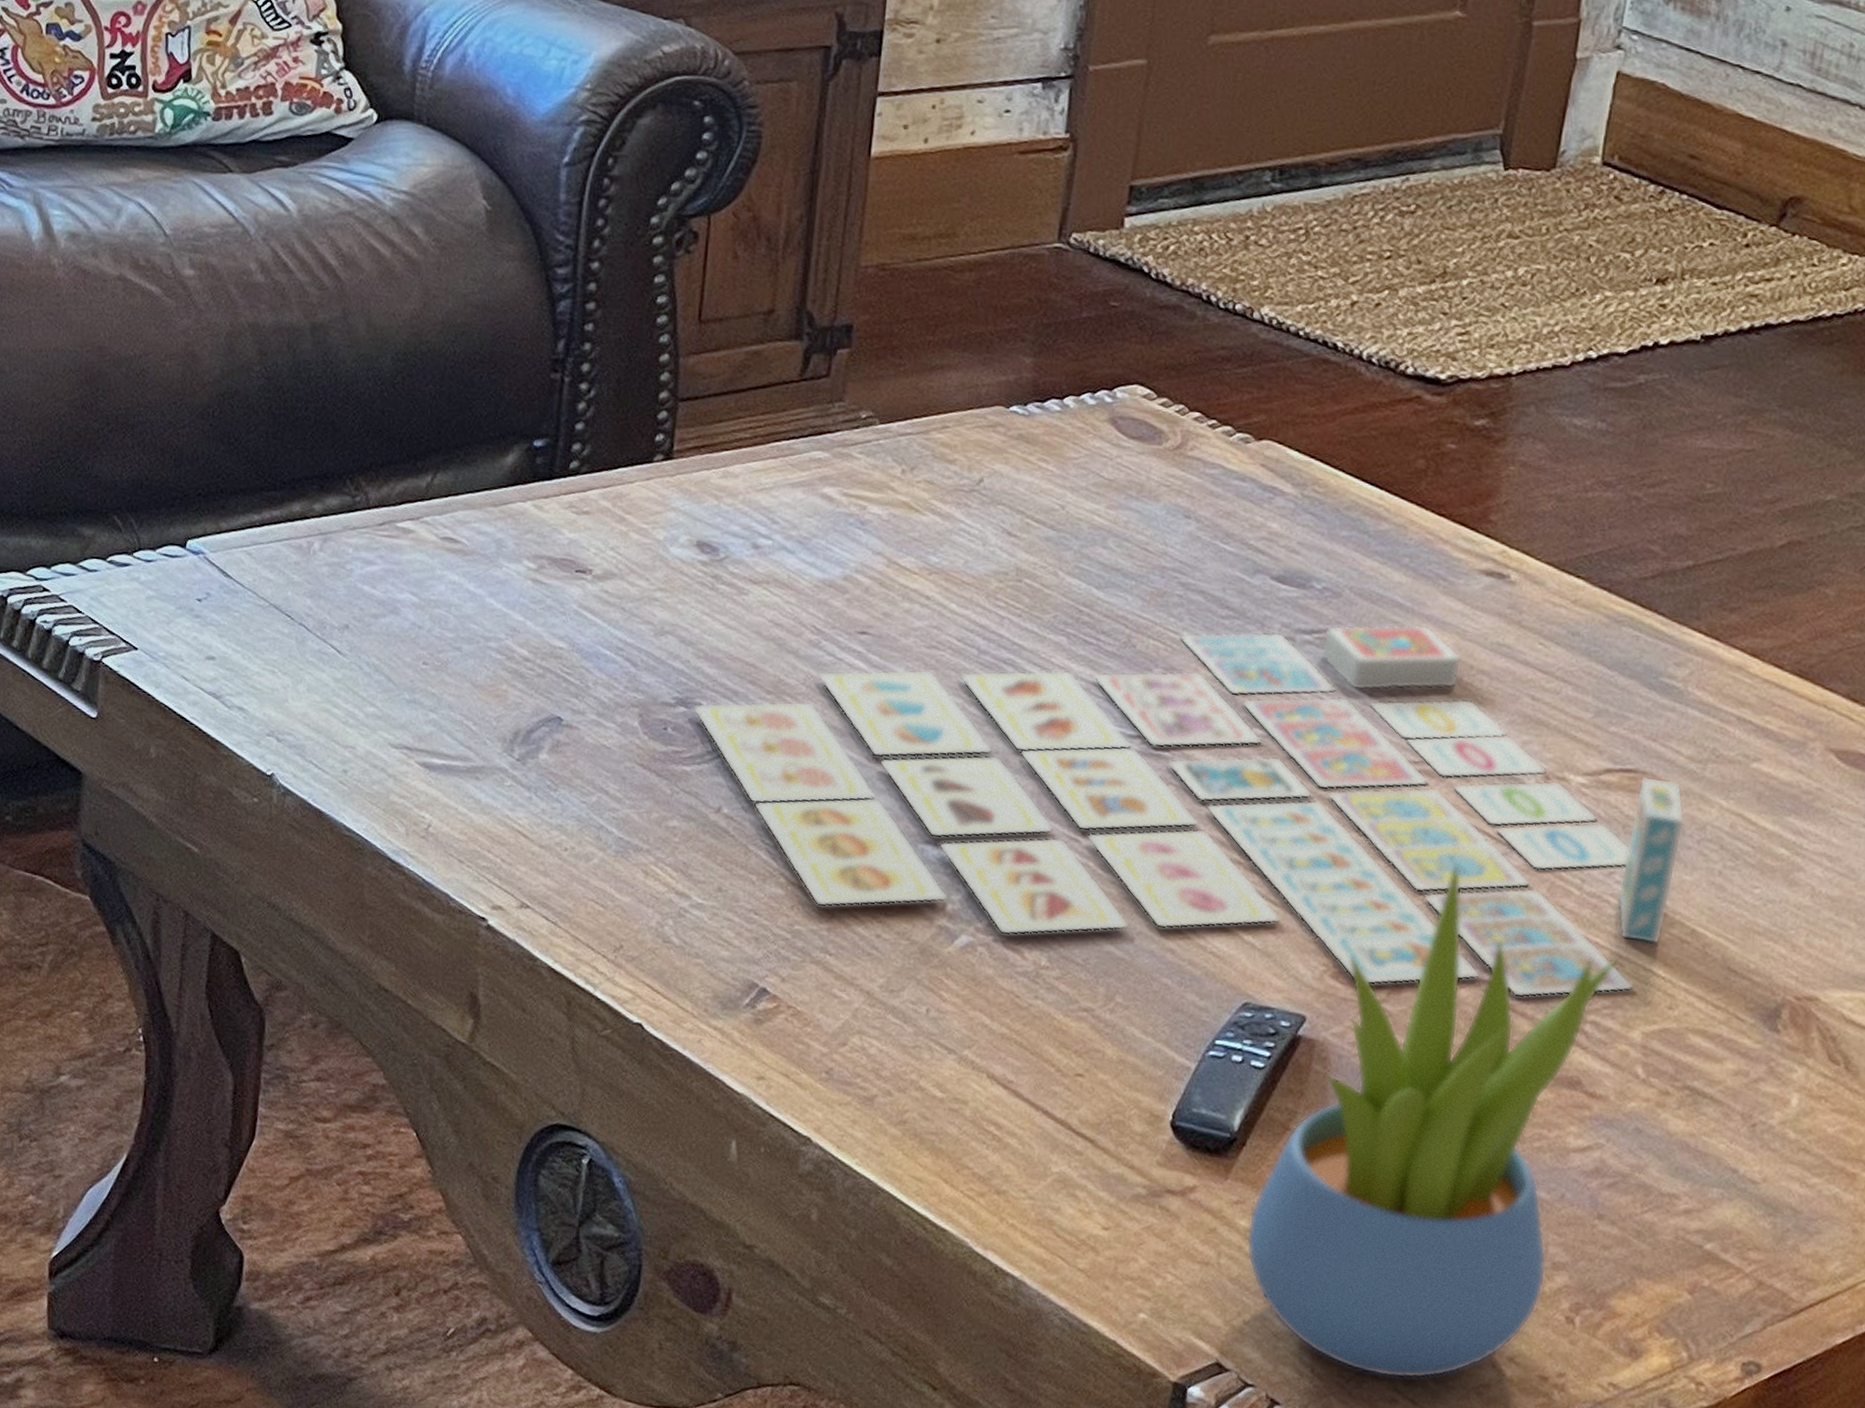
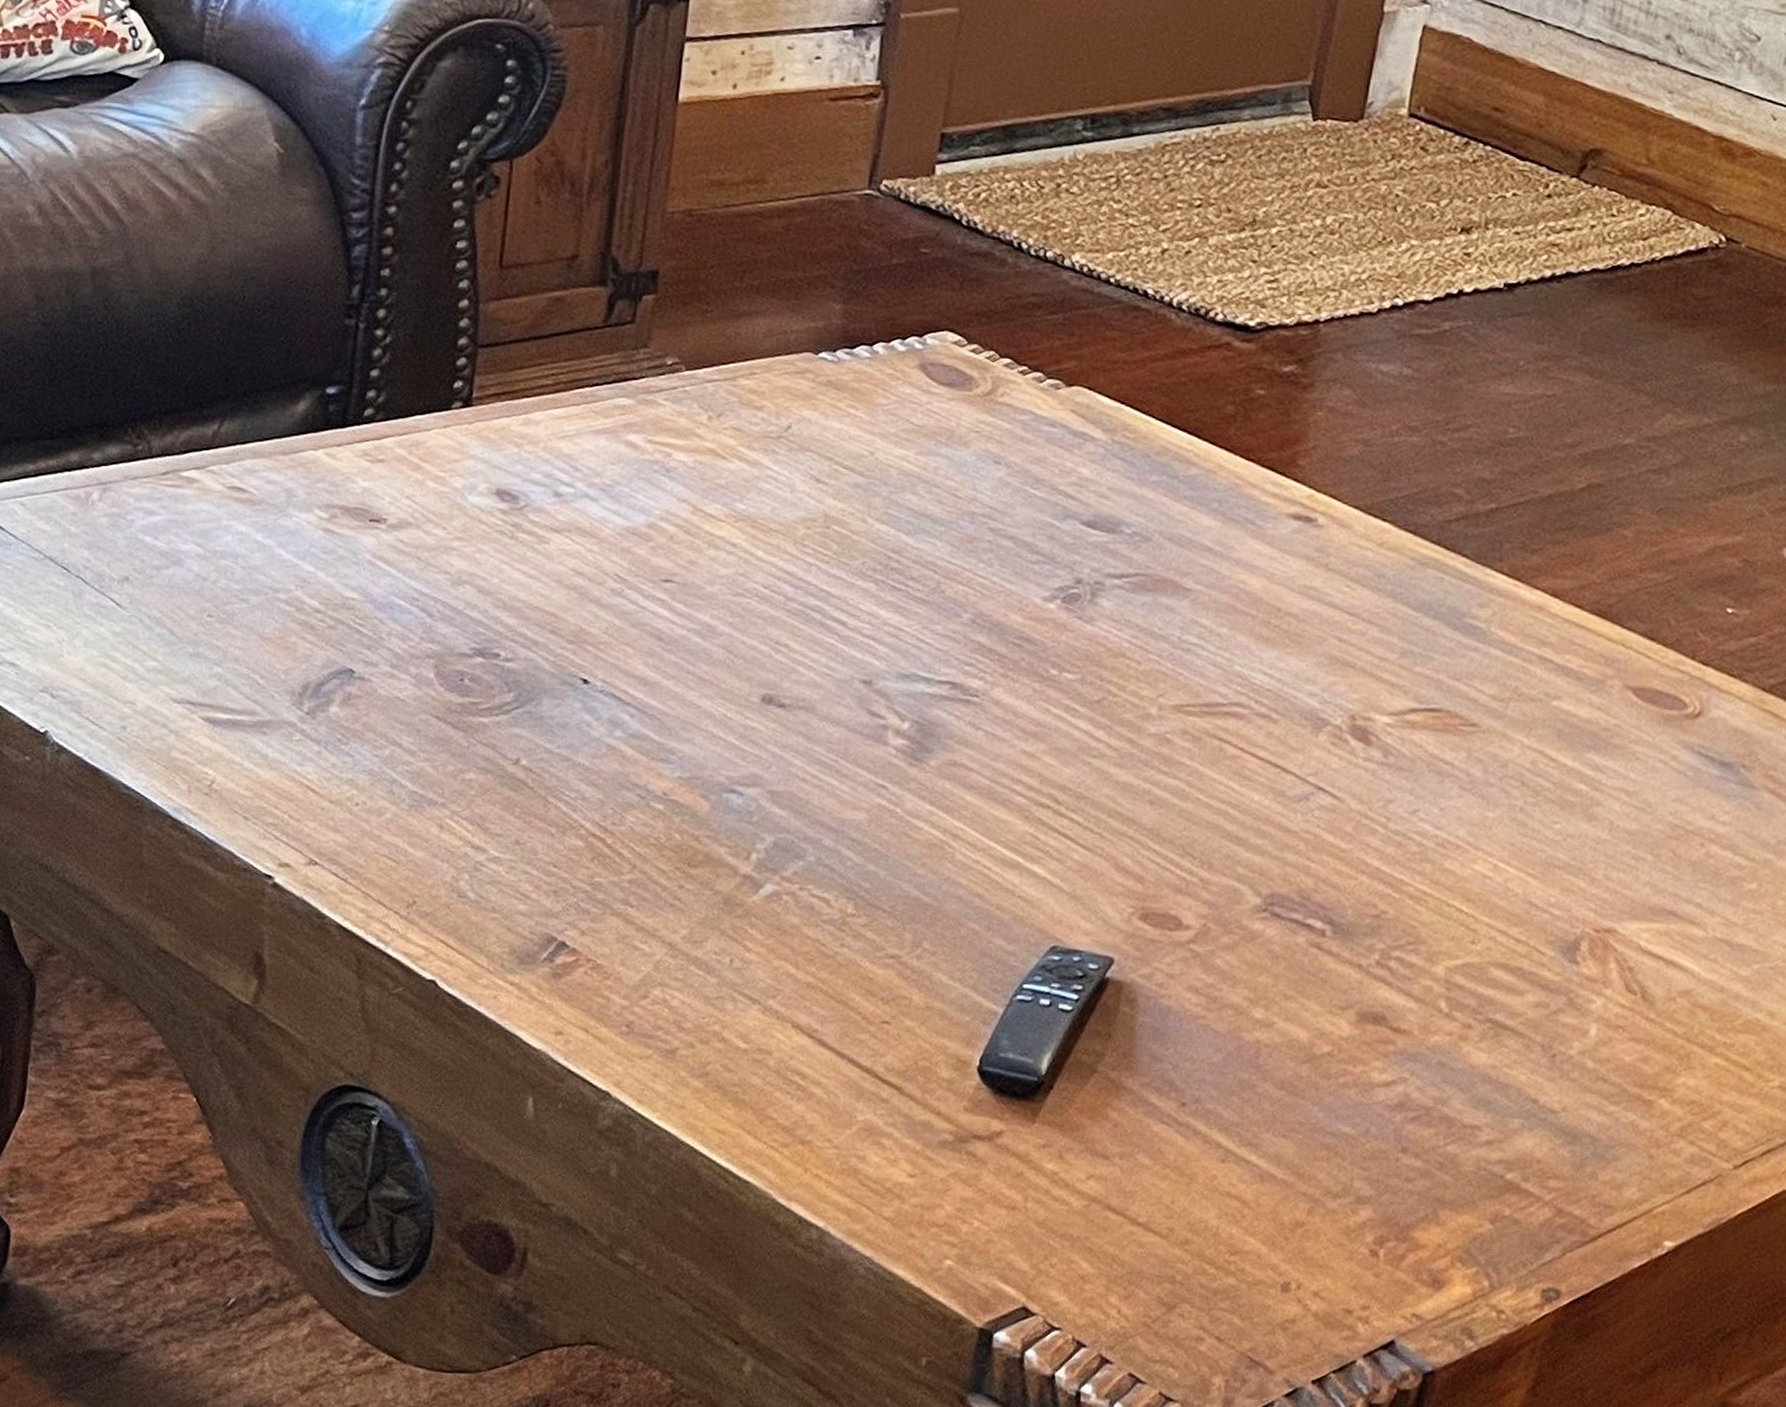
board game: present [693,624,1685,998] -> none [491,568,1488,936]
succulent plant: present [1246,864,1617,1379] -> none [1053,804,1422,1317]

